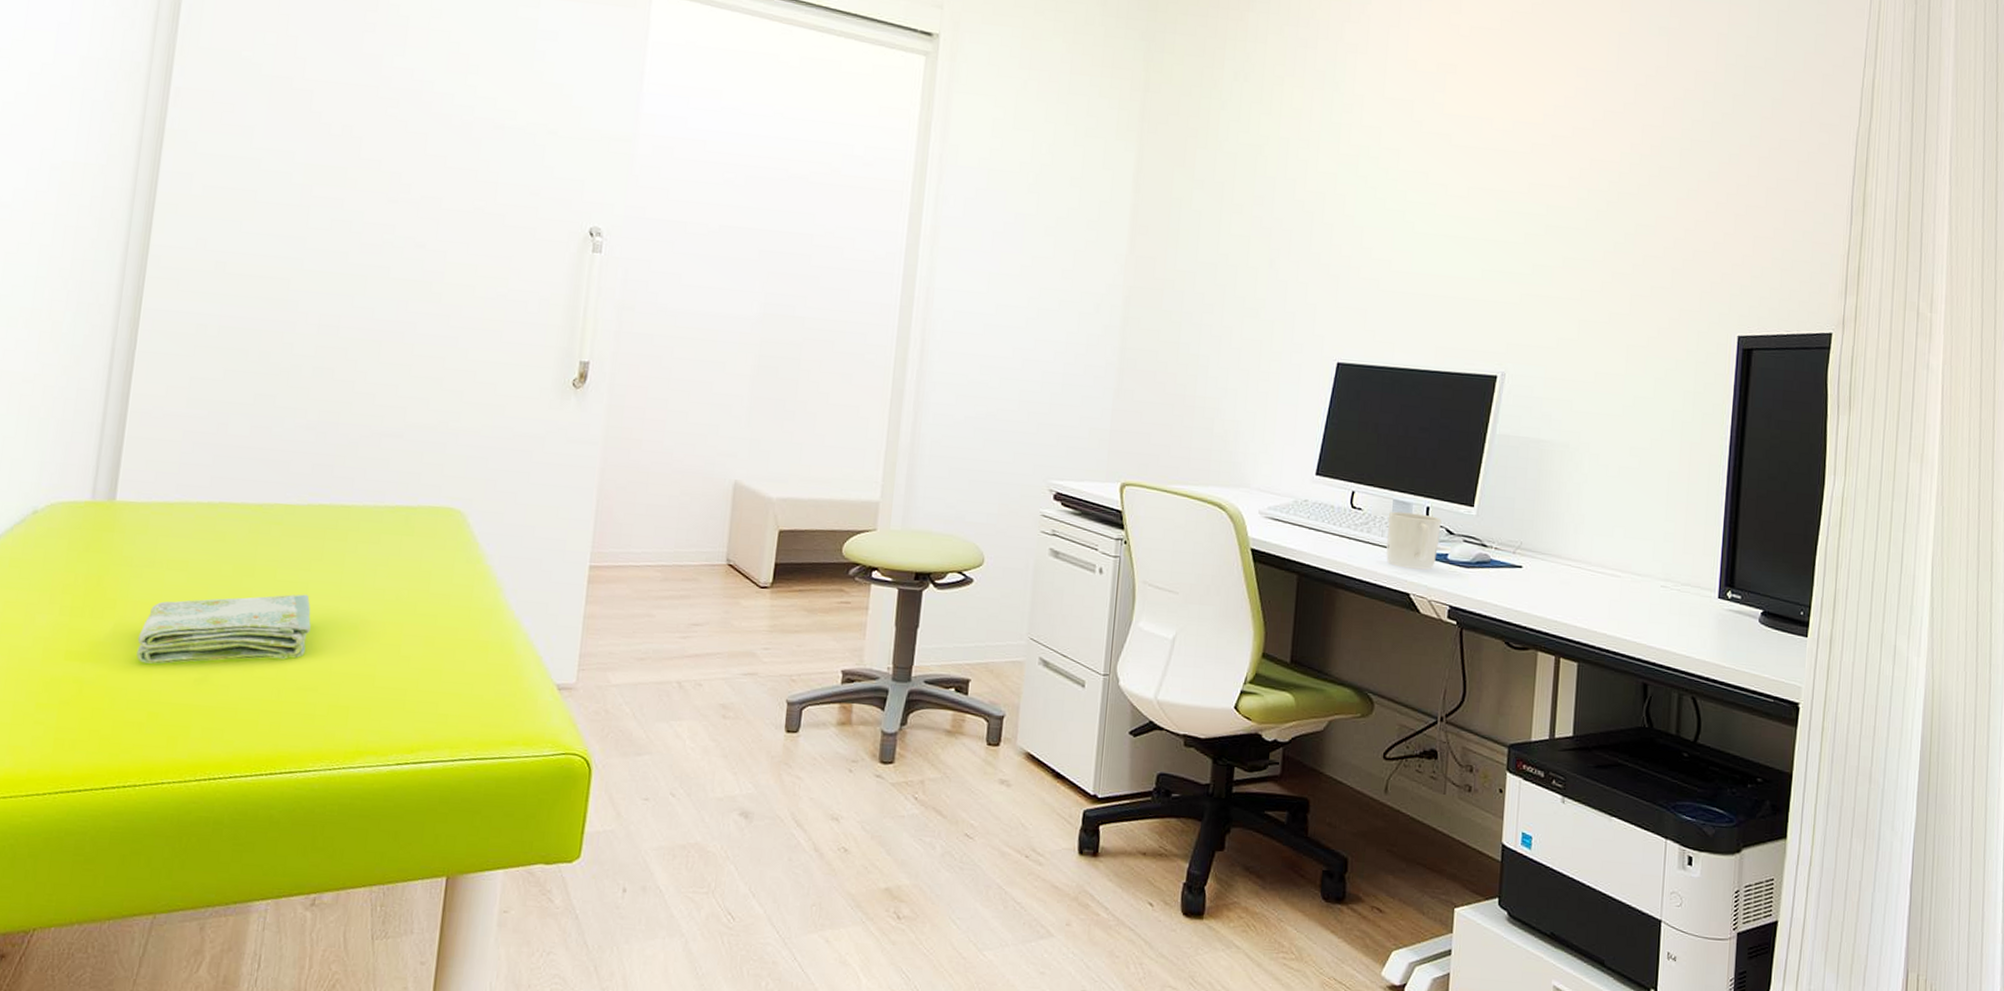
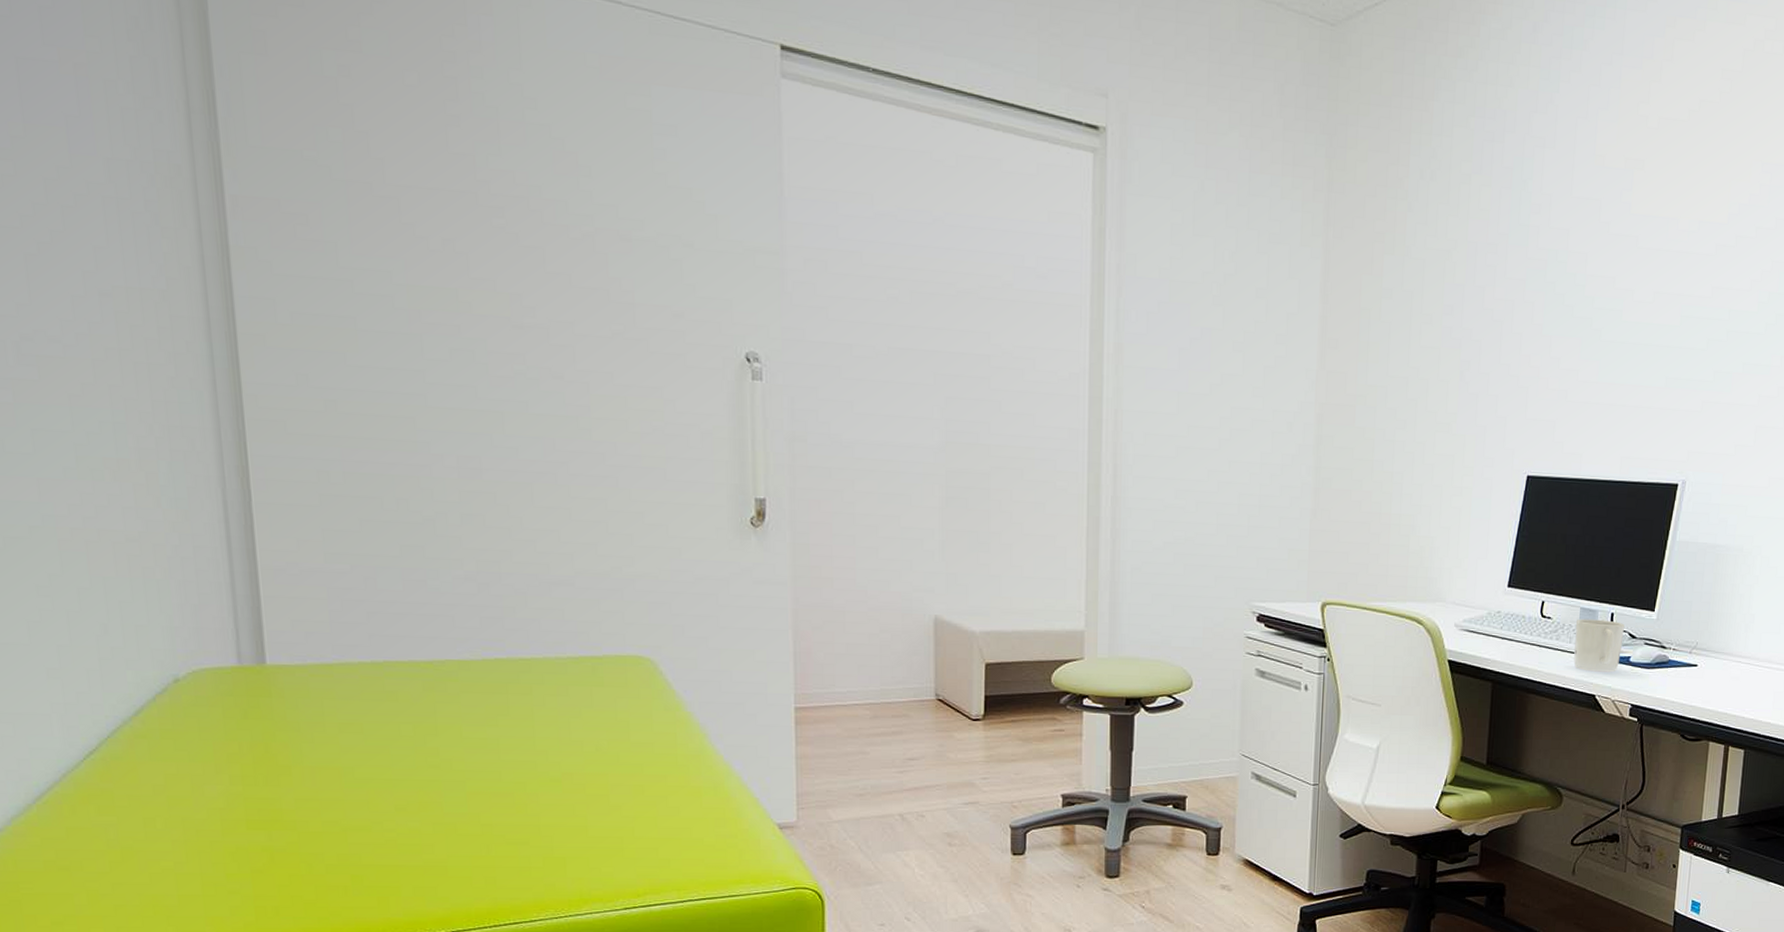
towel: present [136,594,311,664] -> none [323,750,510,828]

